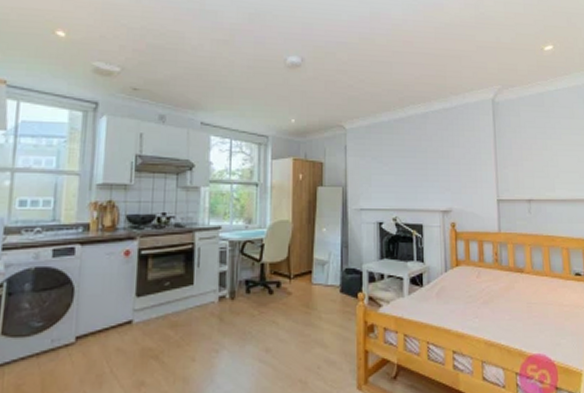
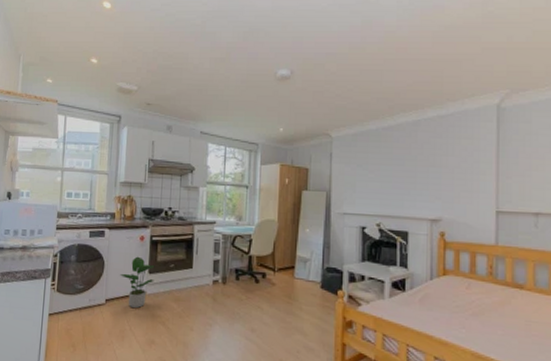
potted plant: none [97,276,145,344] -> present [120,256,155,309]

